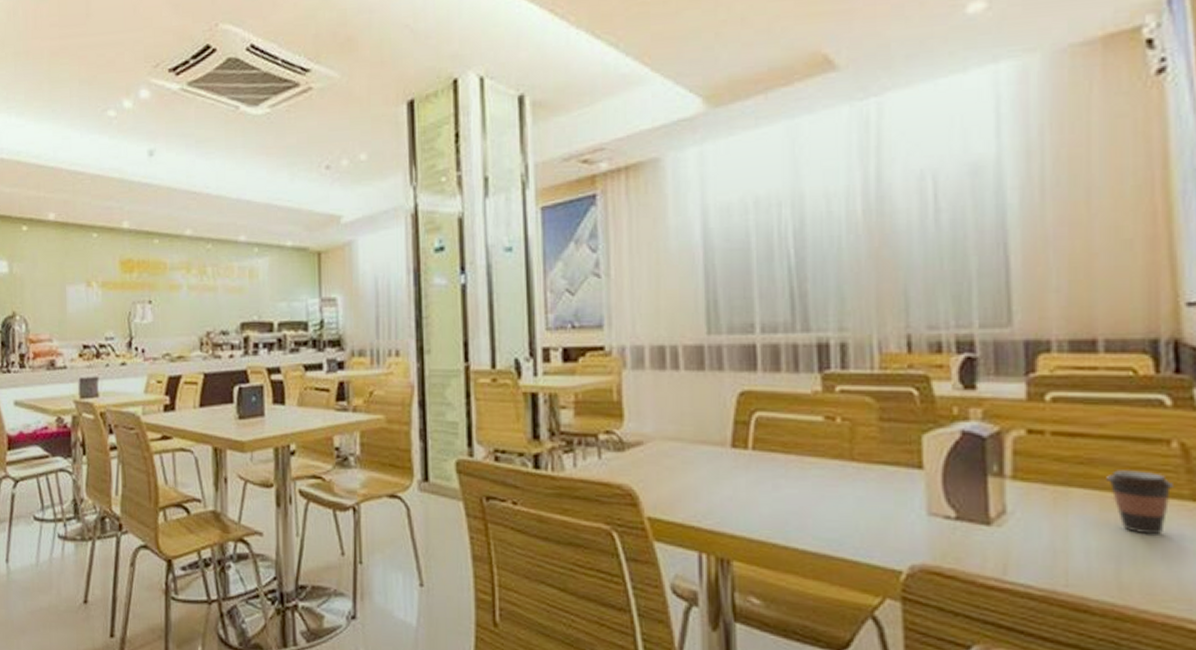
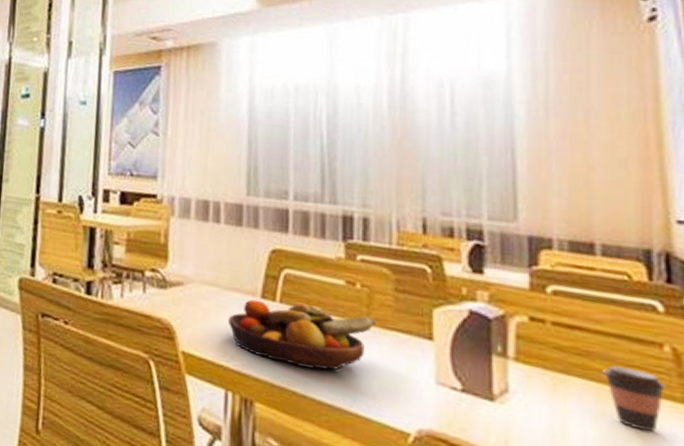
fruit bowl: none [696,446,861,517] -> present [227,299,377,371]

